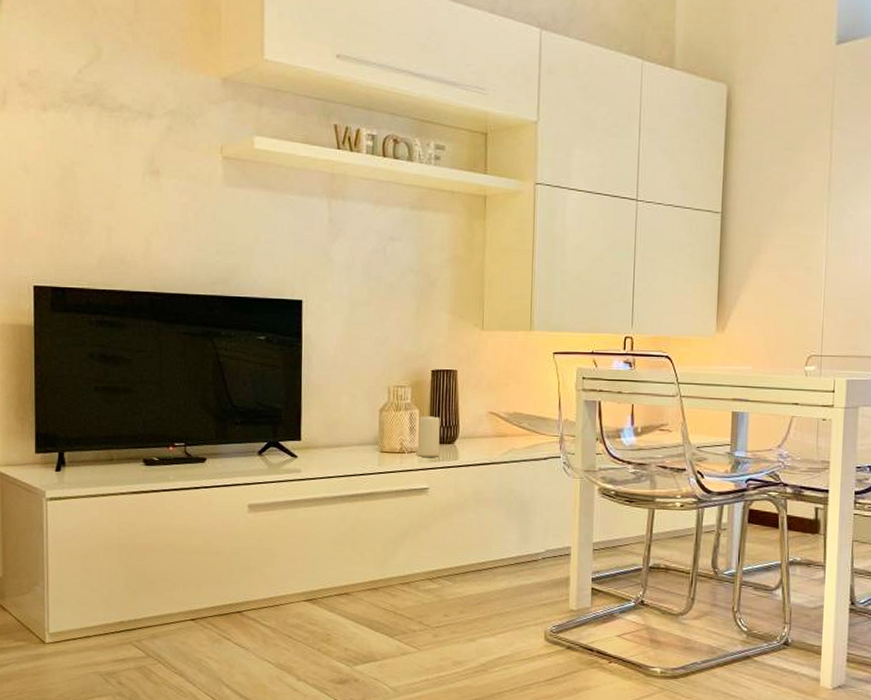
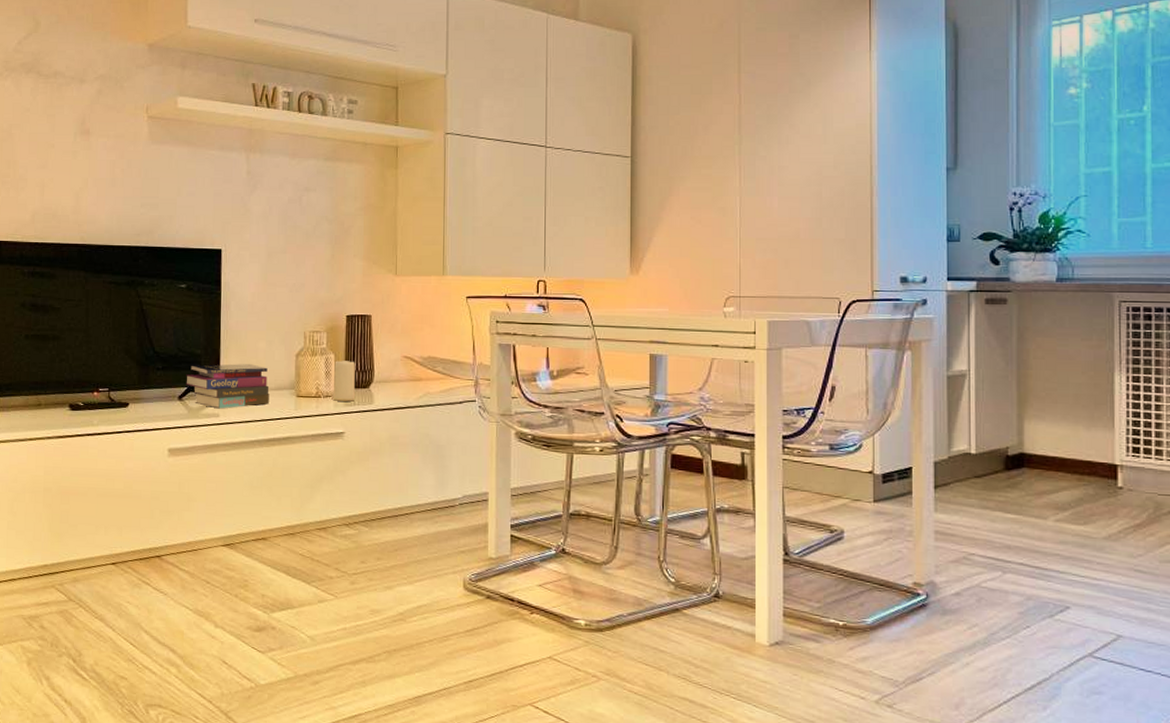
books: none [266,418,352,465] -> present [186,364,269,409]

